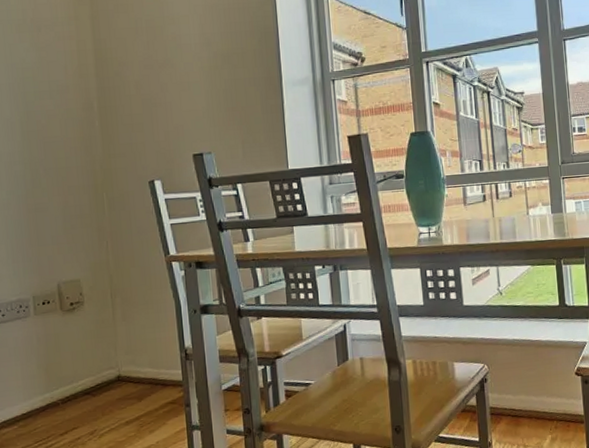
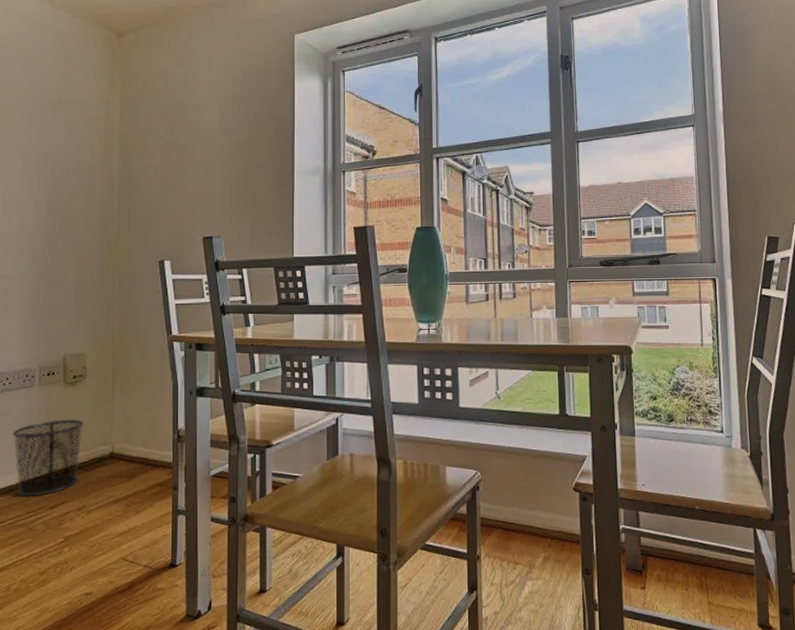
waste bin: none [12,346,87,427] -> present [13,419,84,498]

